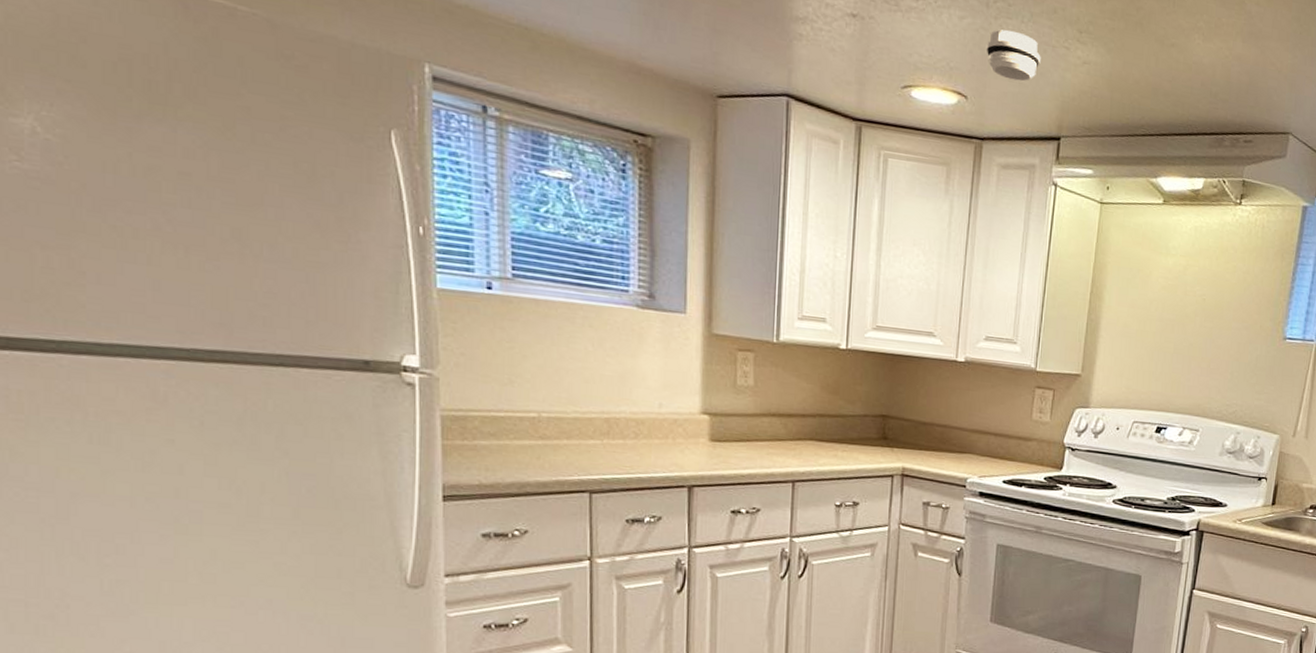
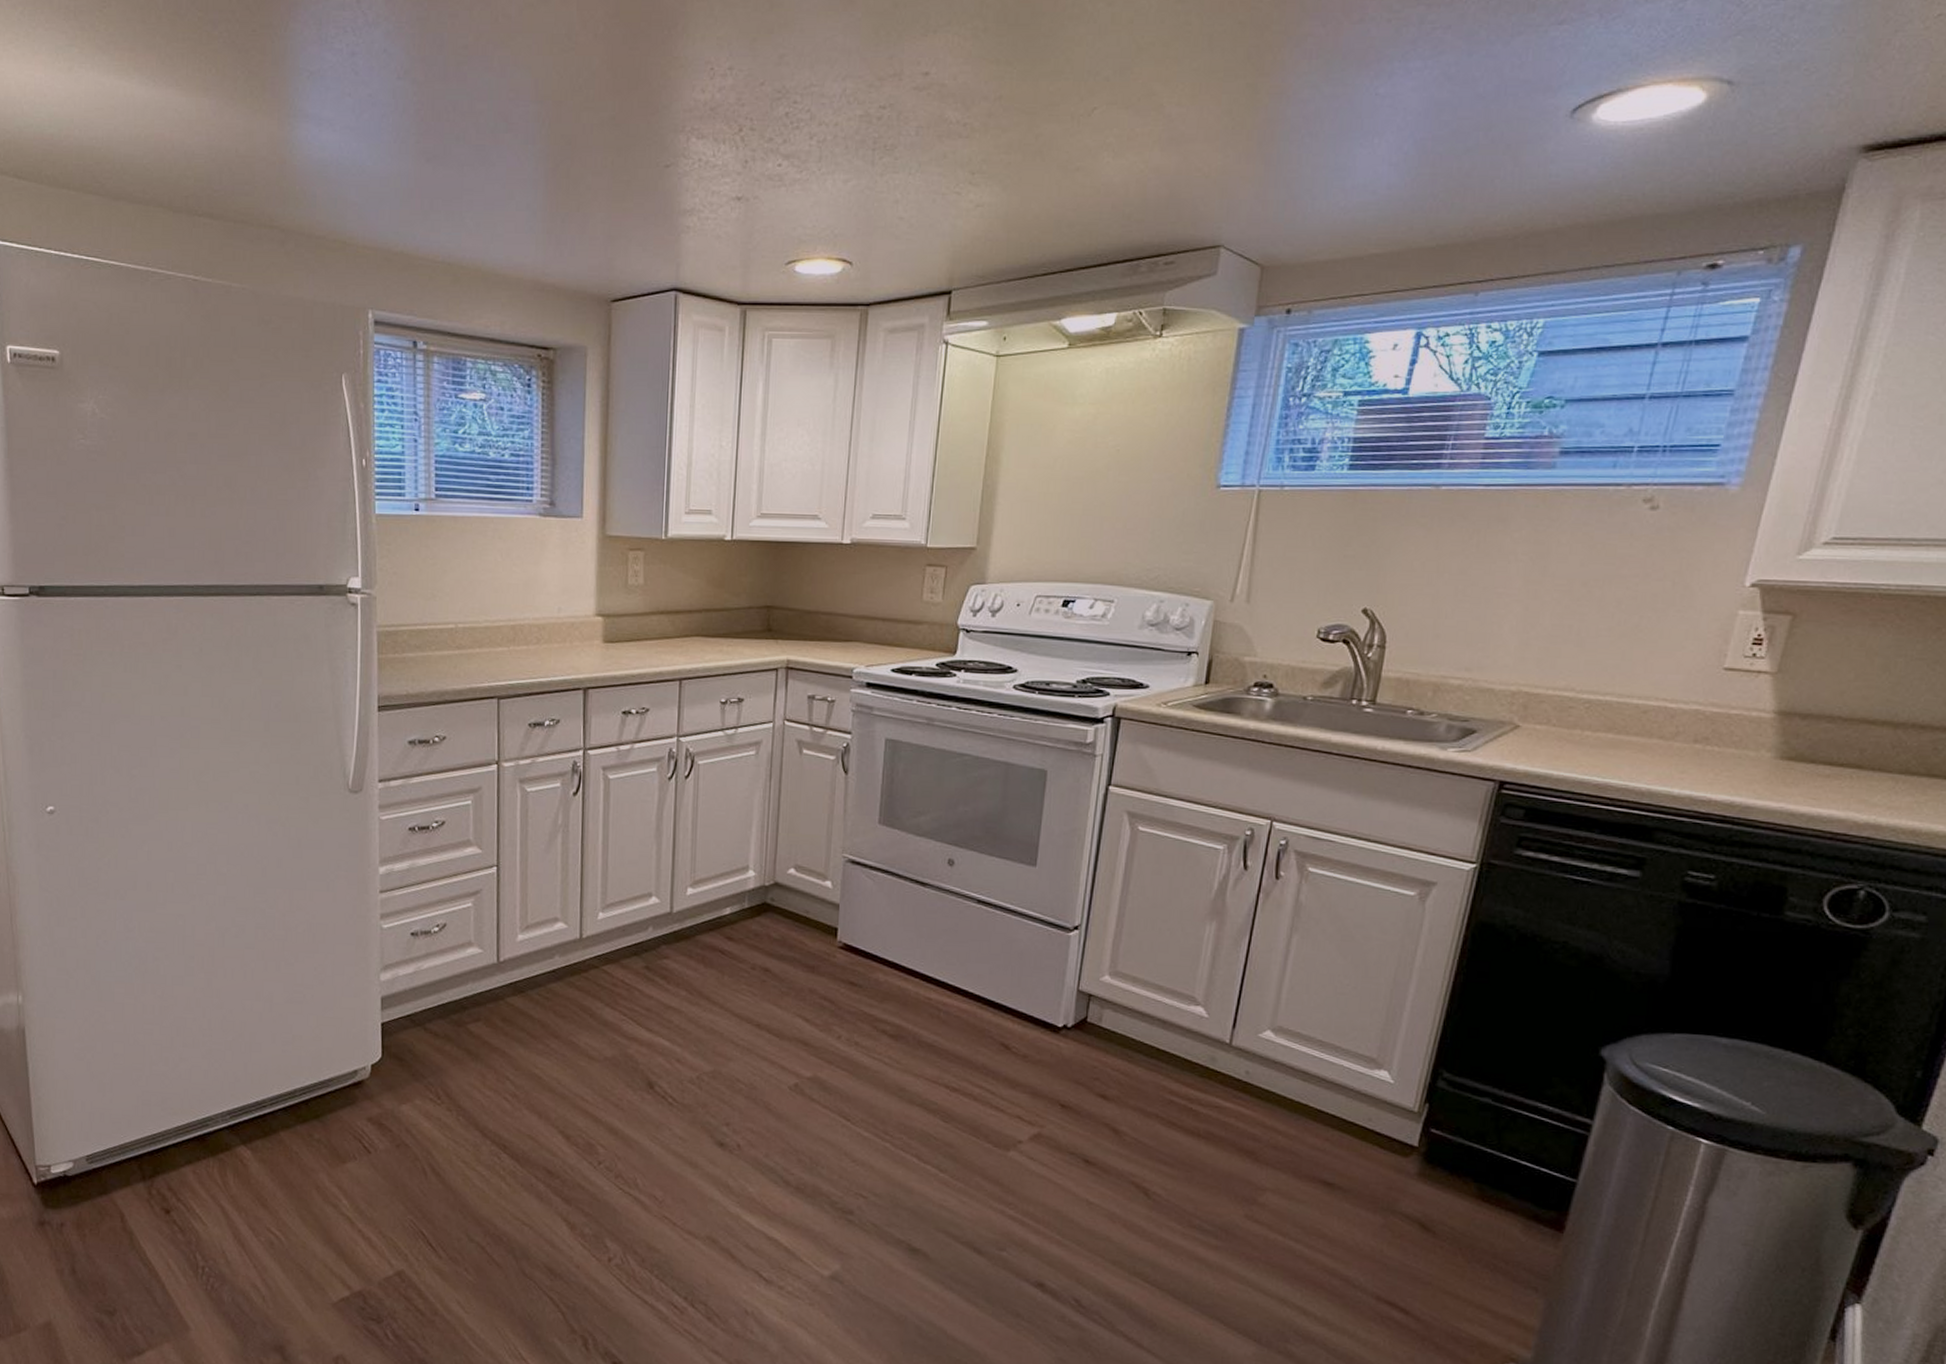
smoke detector: present [986,29,1041,82] -> none [871,185,930,237]

